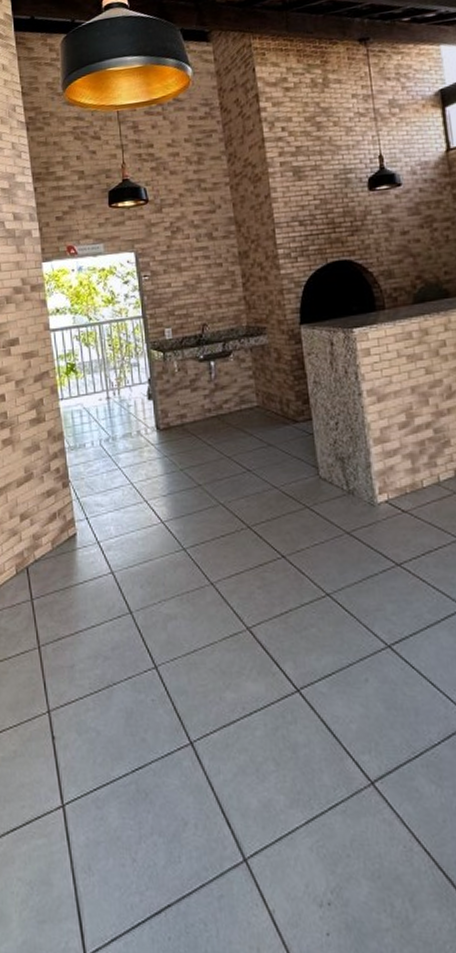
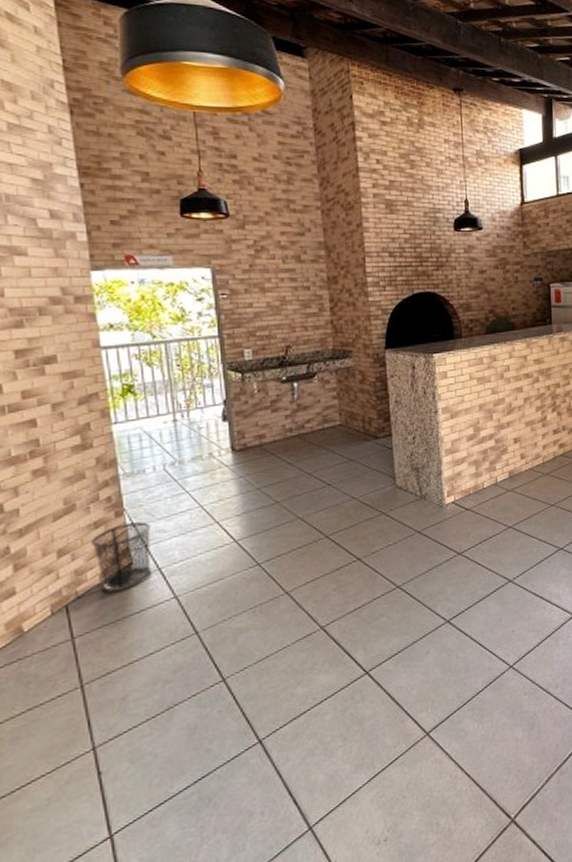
waste bin: none [45,494,92,560] -> present [92,522,152,593]

